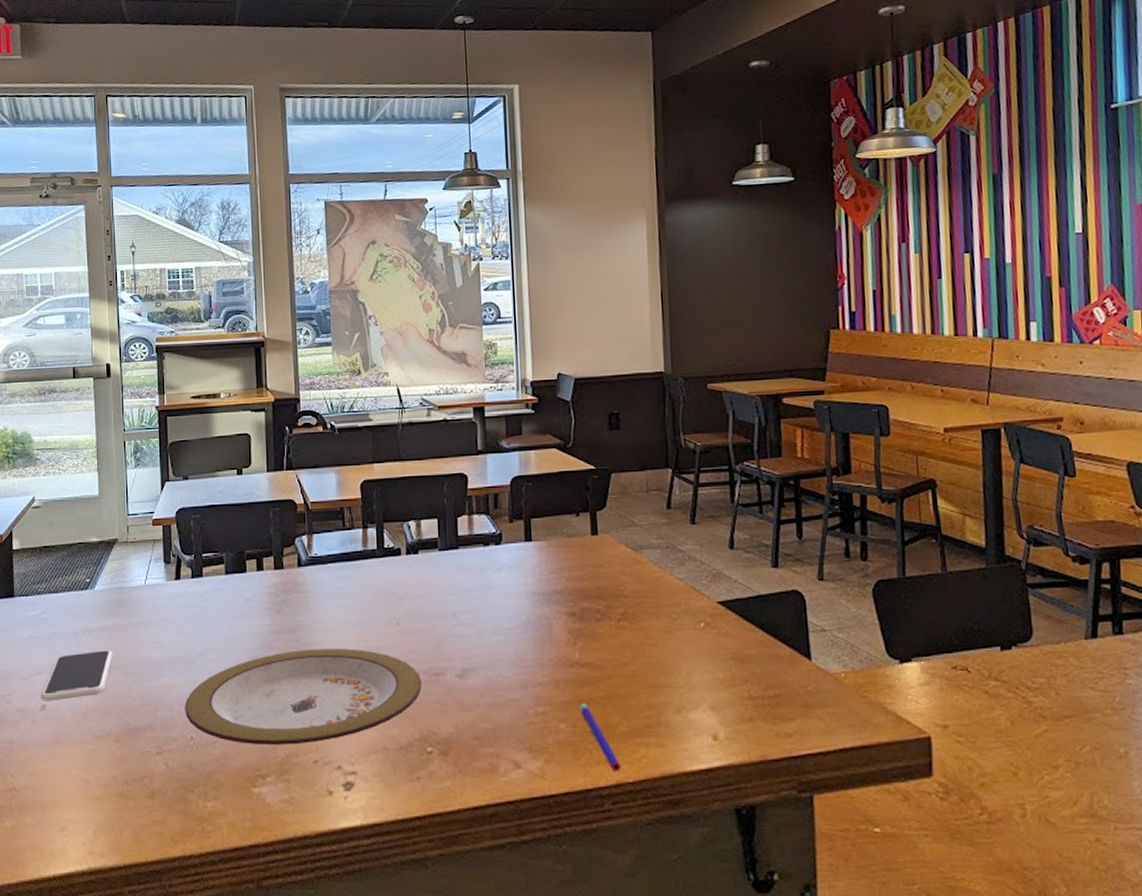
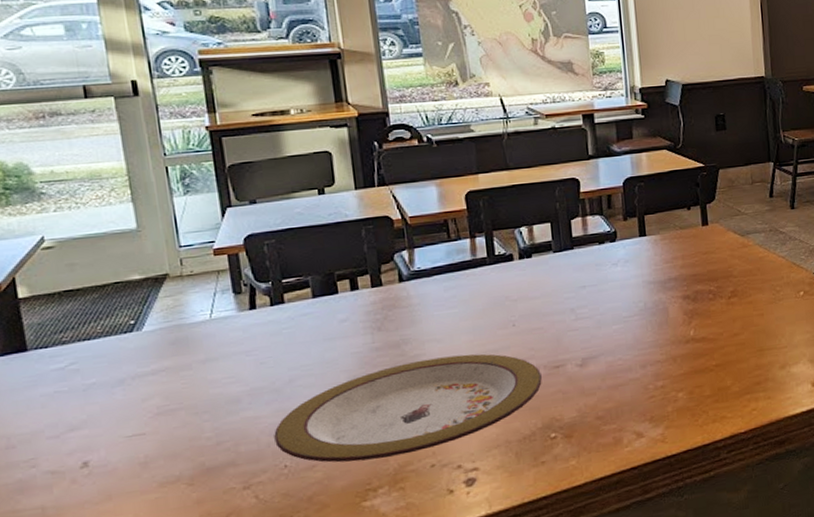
smartphone: present [41,650,113,701] -> none [80,392,176,458]
pen: present [580,702,622,772] -> none [696,371,735,426]

